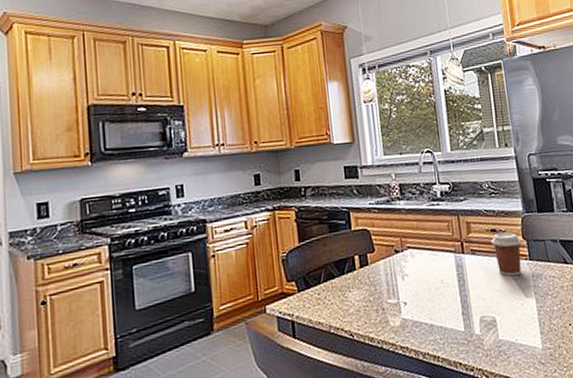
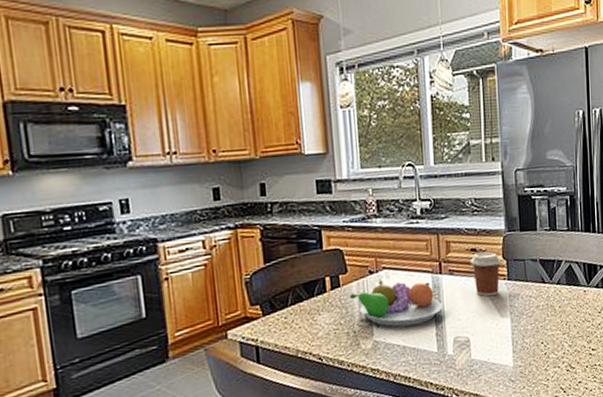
fruit bowl: none [377,258,467,305] -> present [349,279,443,327]

